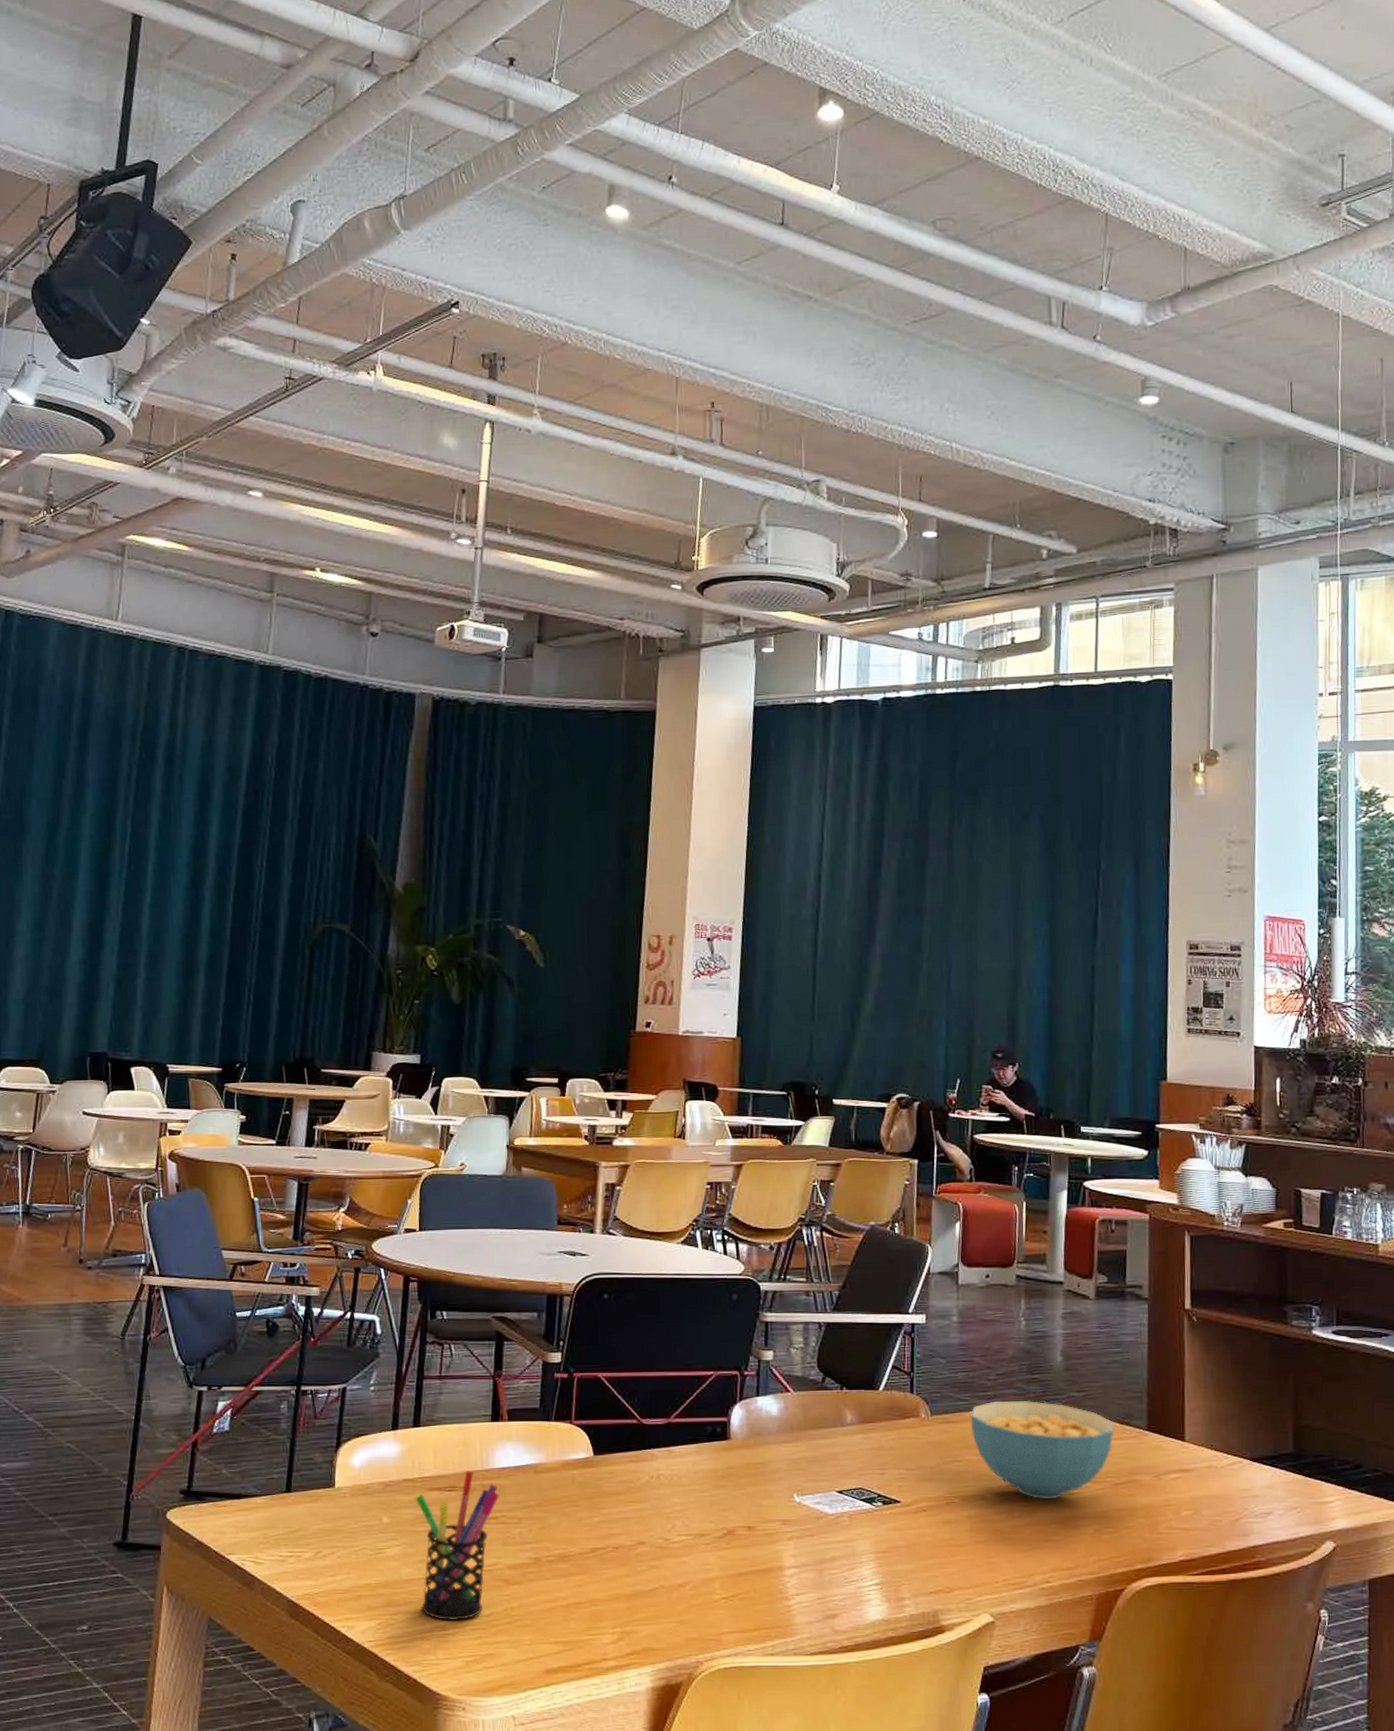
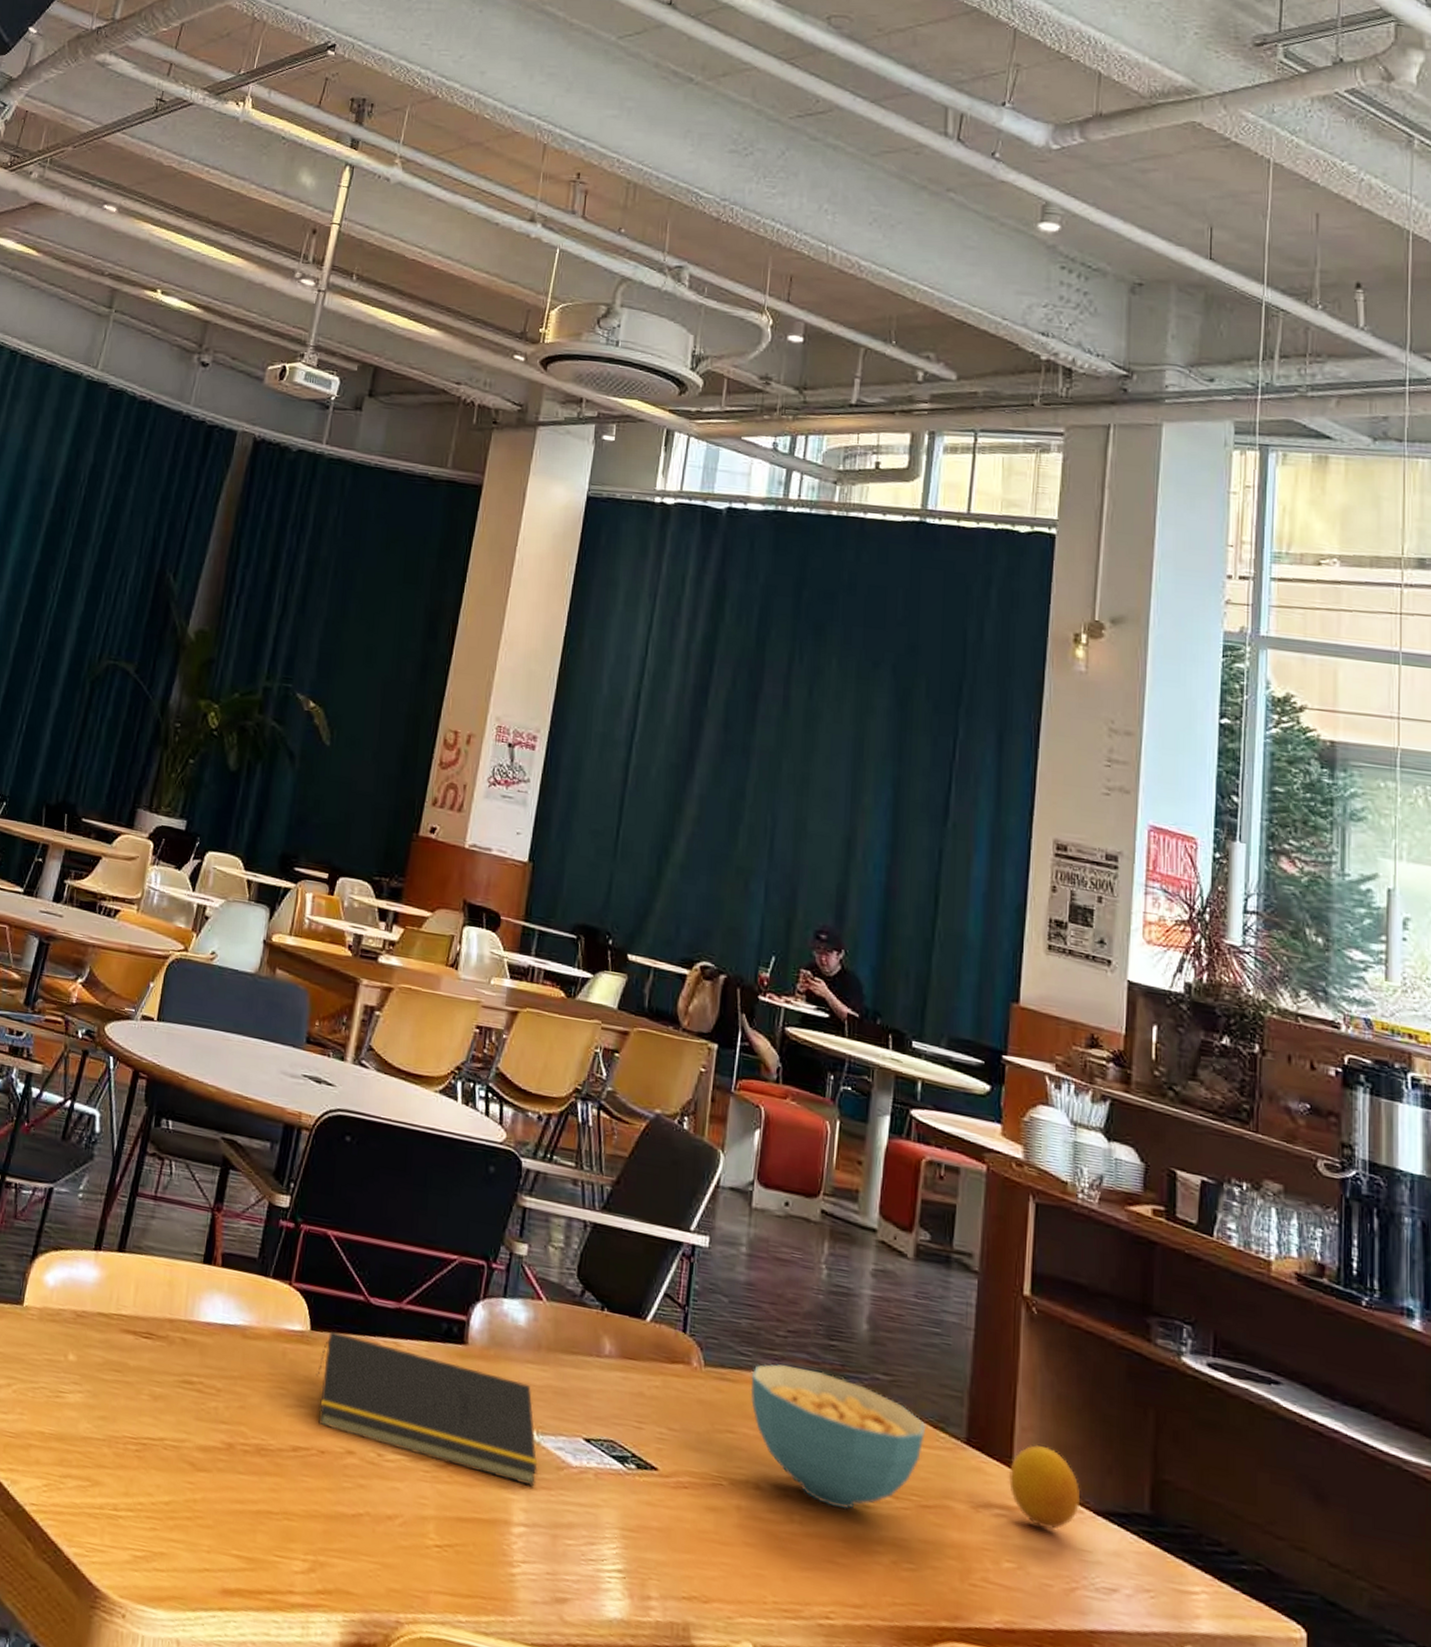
pen holder: present [415,1471,500,1621] -> none [95,1317,201,1503]
notepad: none [603,1452,801,1537] -> present [315,1331,538,1487]
fruit: none [1182,1420,1239,1480] -> present [1008,1445,1080,1530]

